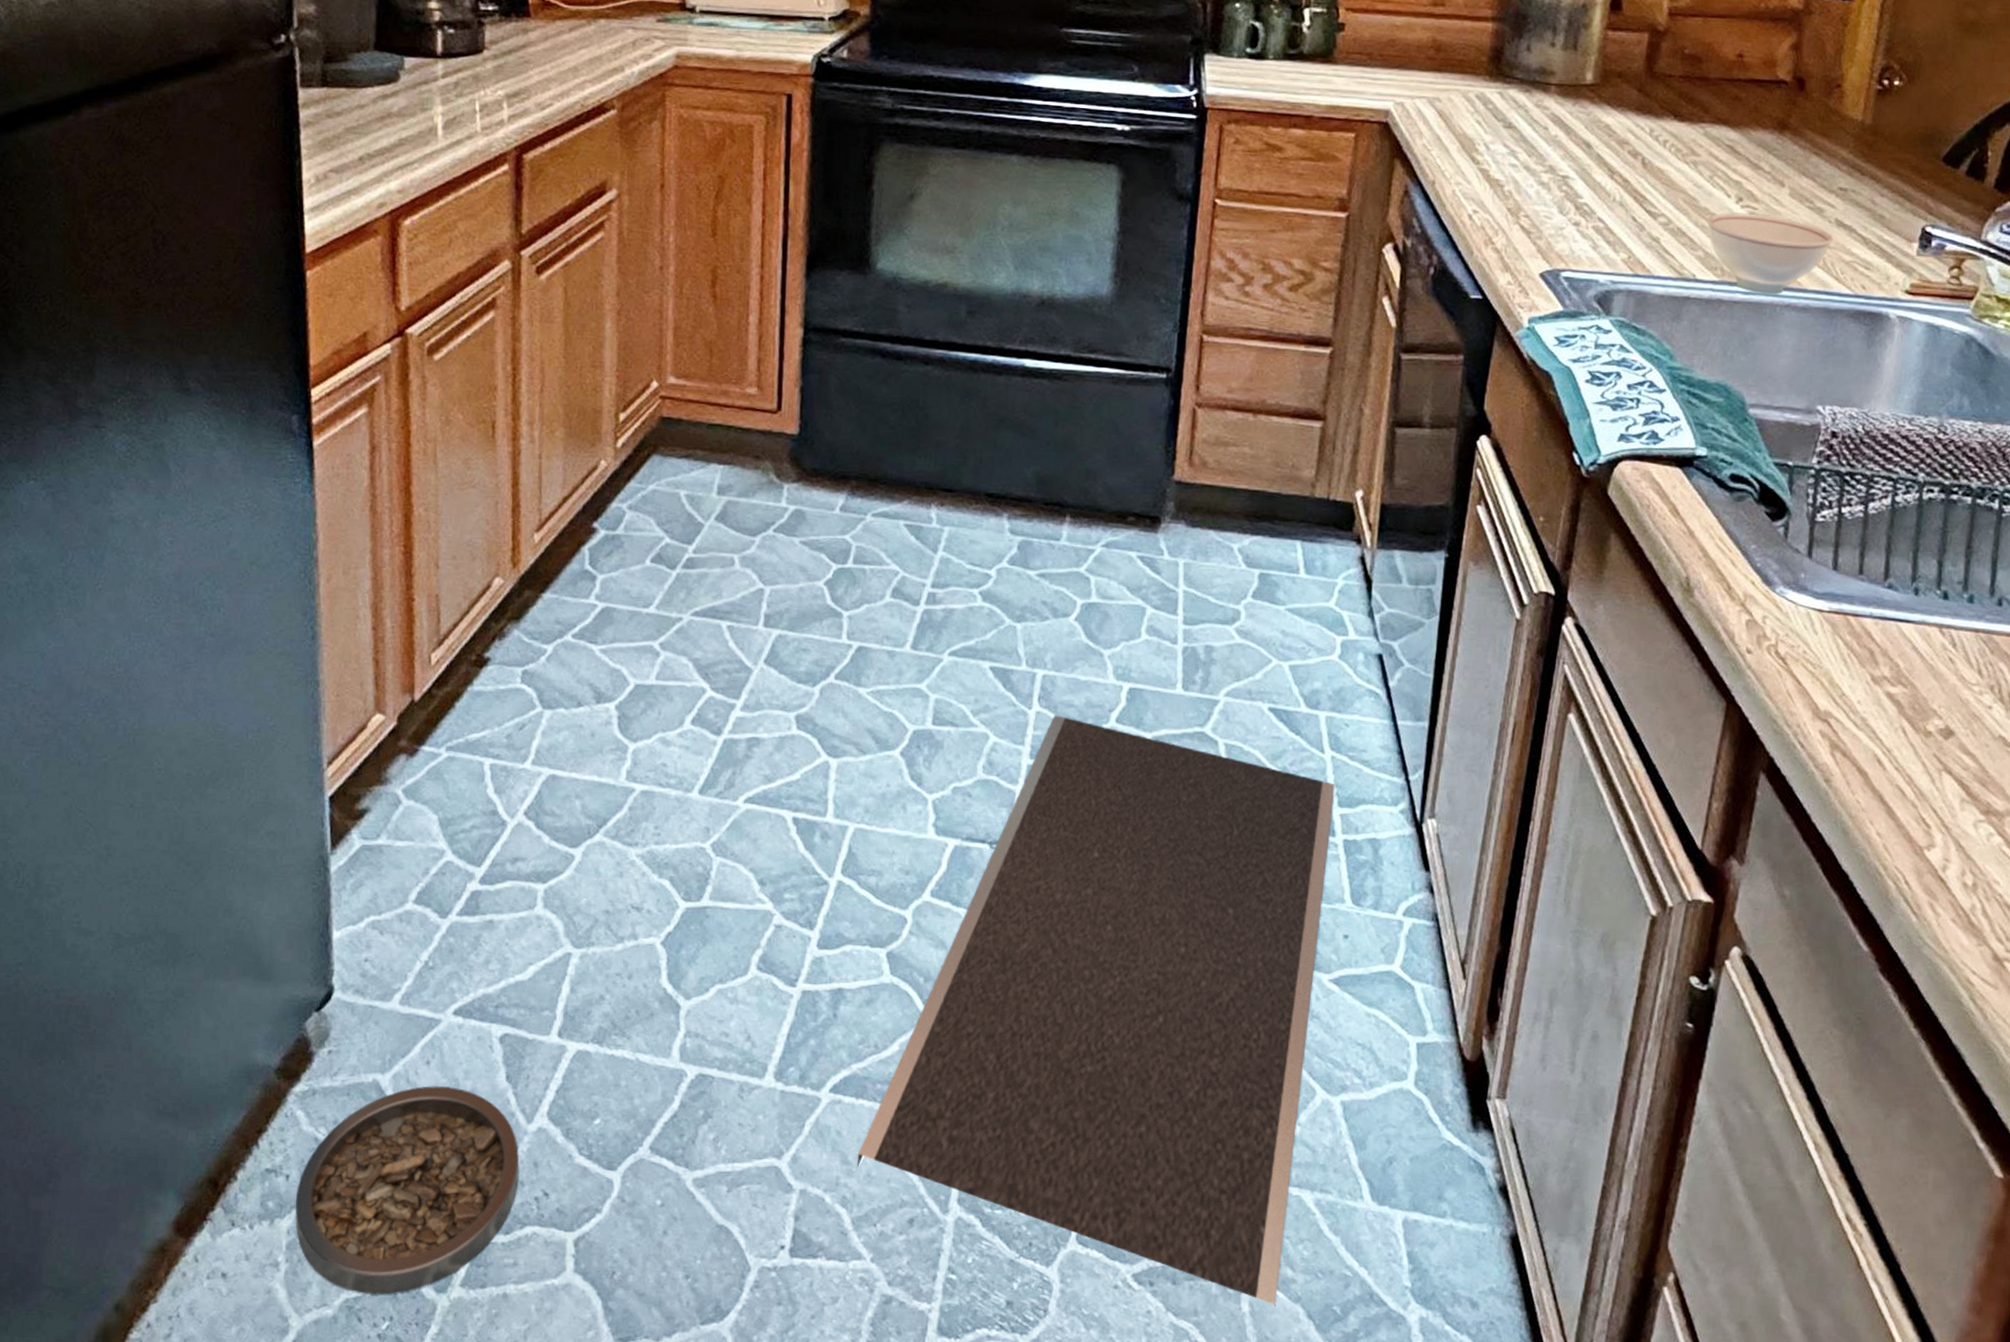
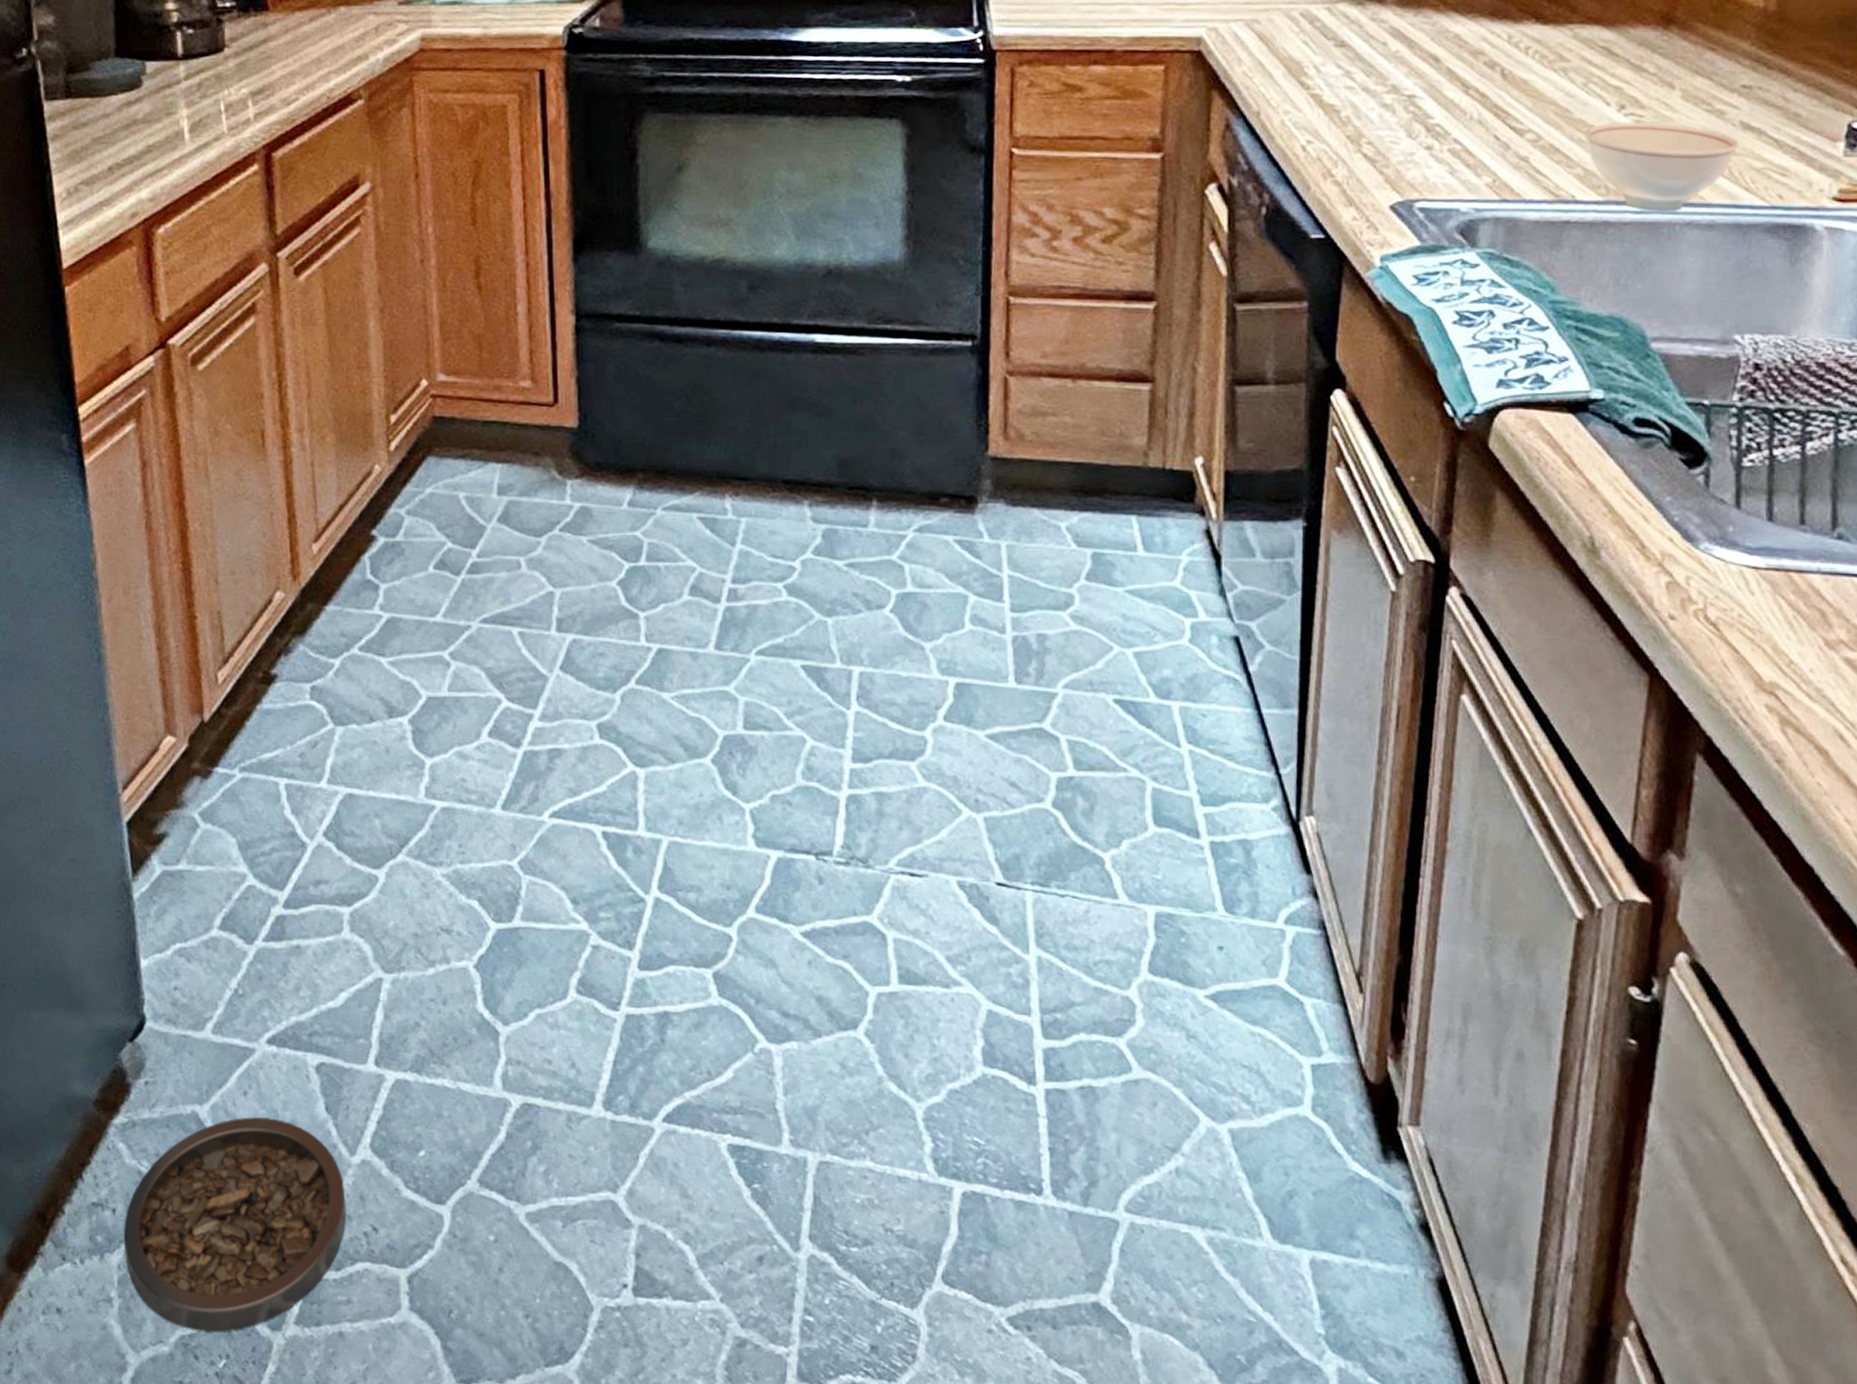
door mat: present [857,715,1335,1305] -> none [698,715,1196,1353]

